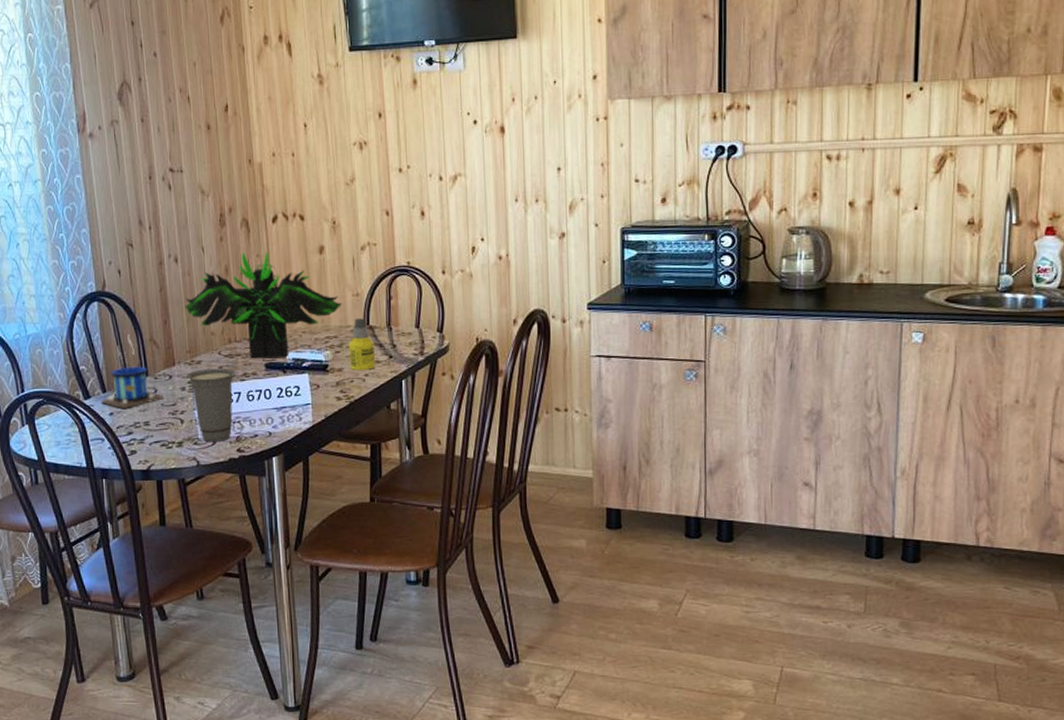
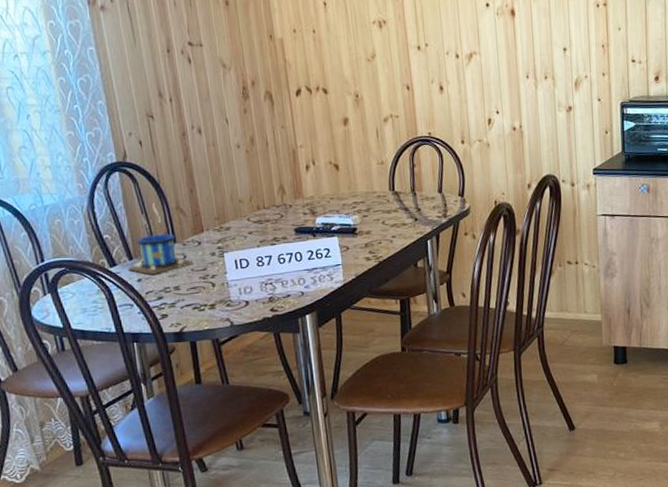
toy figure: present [184,251,343,359] -> none [210,122,369,224]
cup: present [186,369,236,443] -> none [215,234,266,304]
bottle: present [348,318,375,371] -> none [375,185,401,233]

